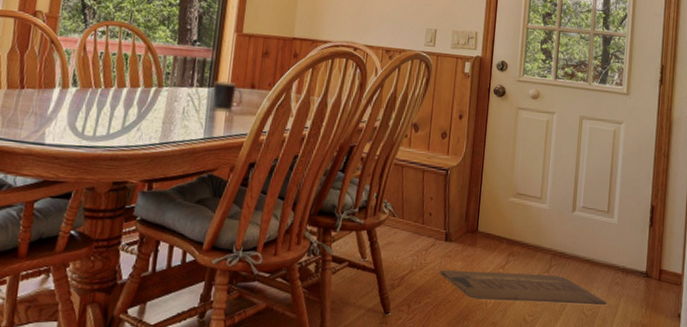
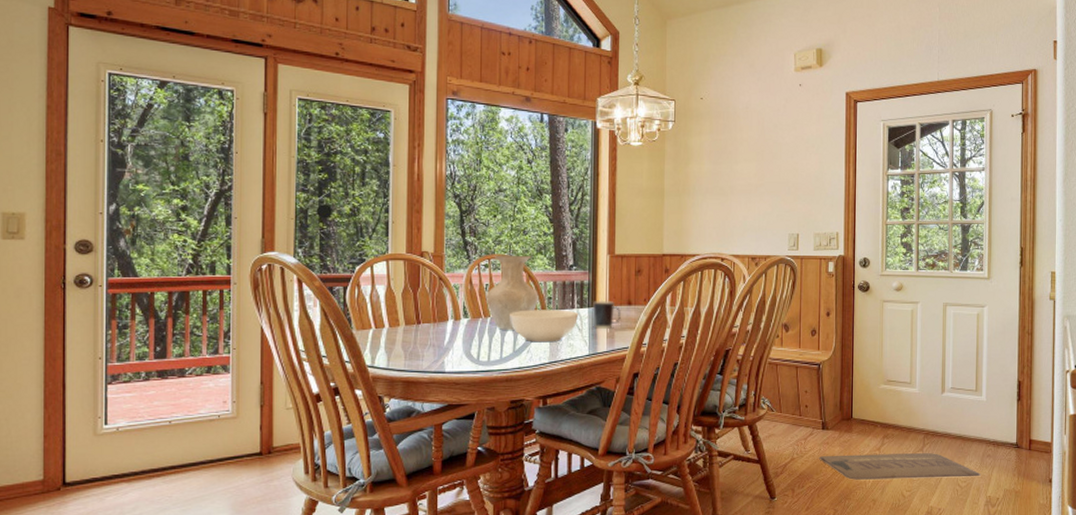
vase: none [99,22,156,106] -> present [487,255,538,331]
bowl: none [121,83,198,122] -> present [509,310,579,343]

